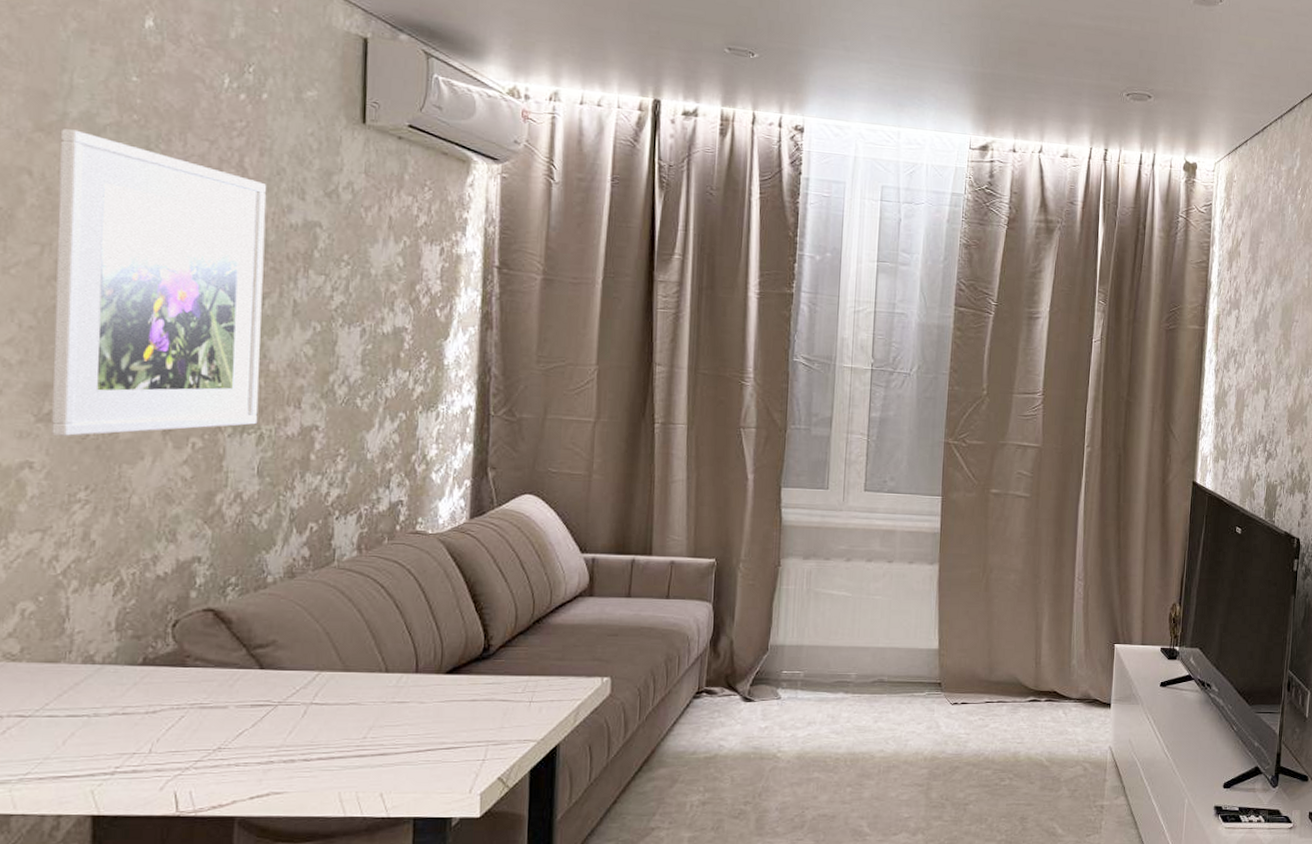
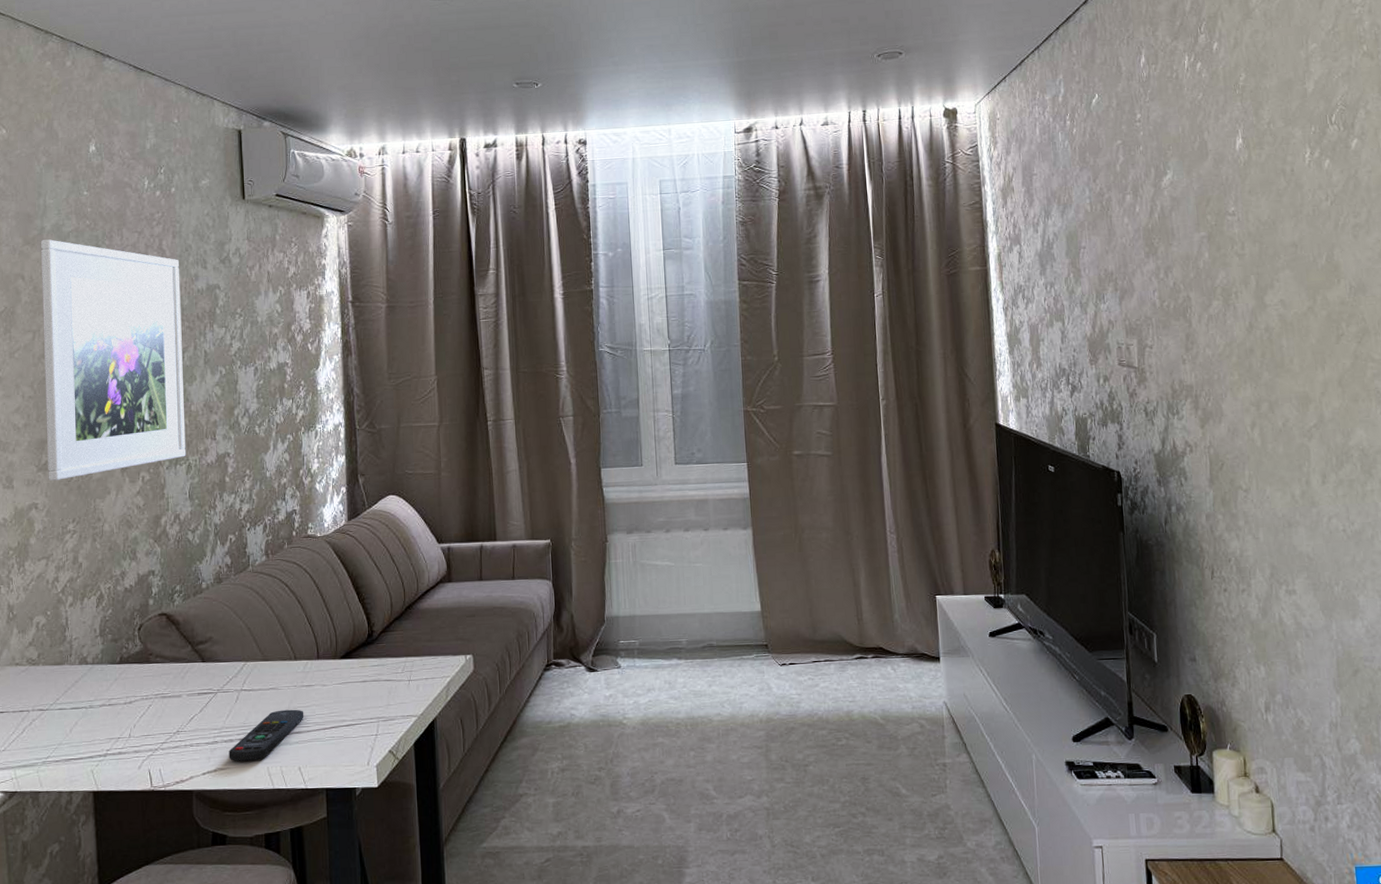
remote control: none [287,728,393,786] -> present [229,709,304,762]

